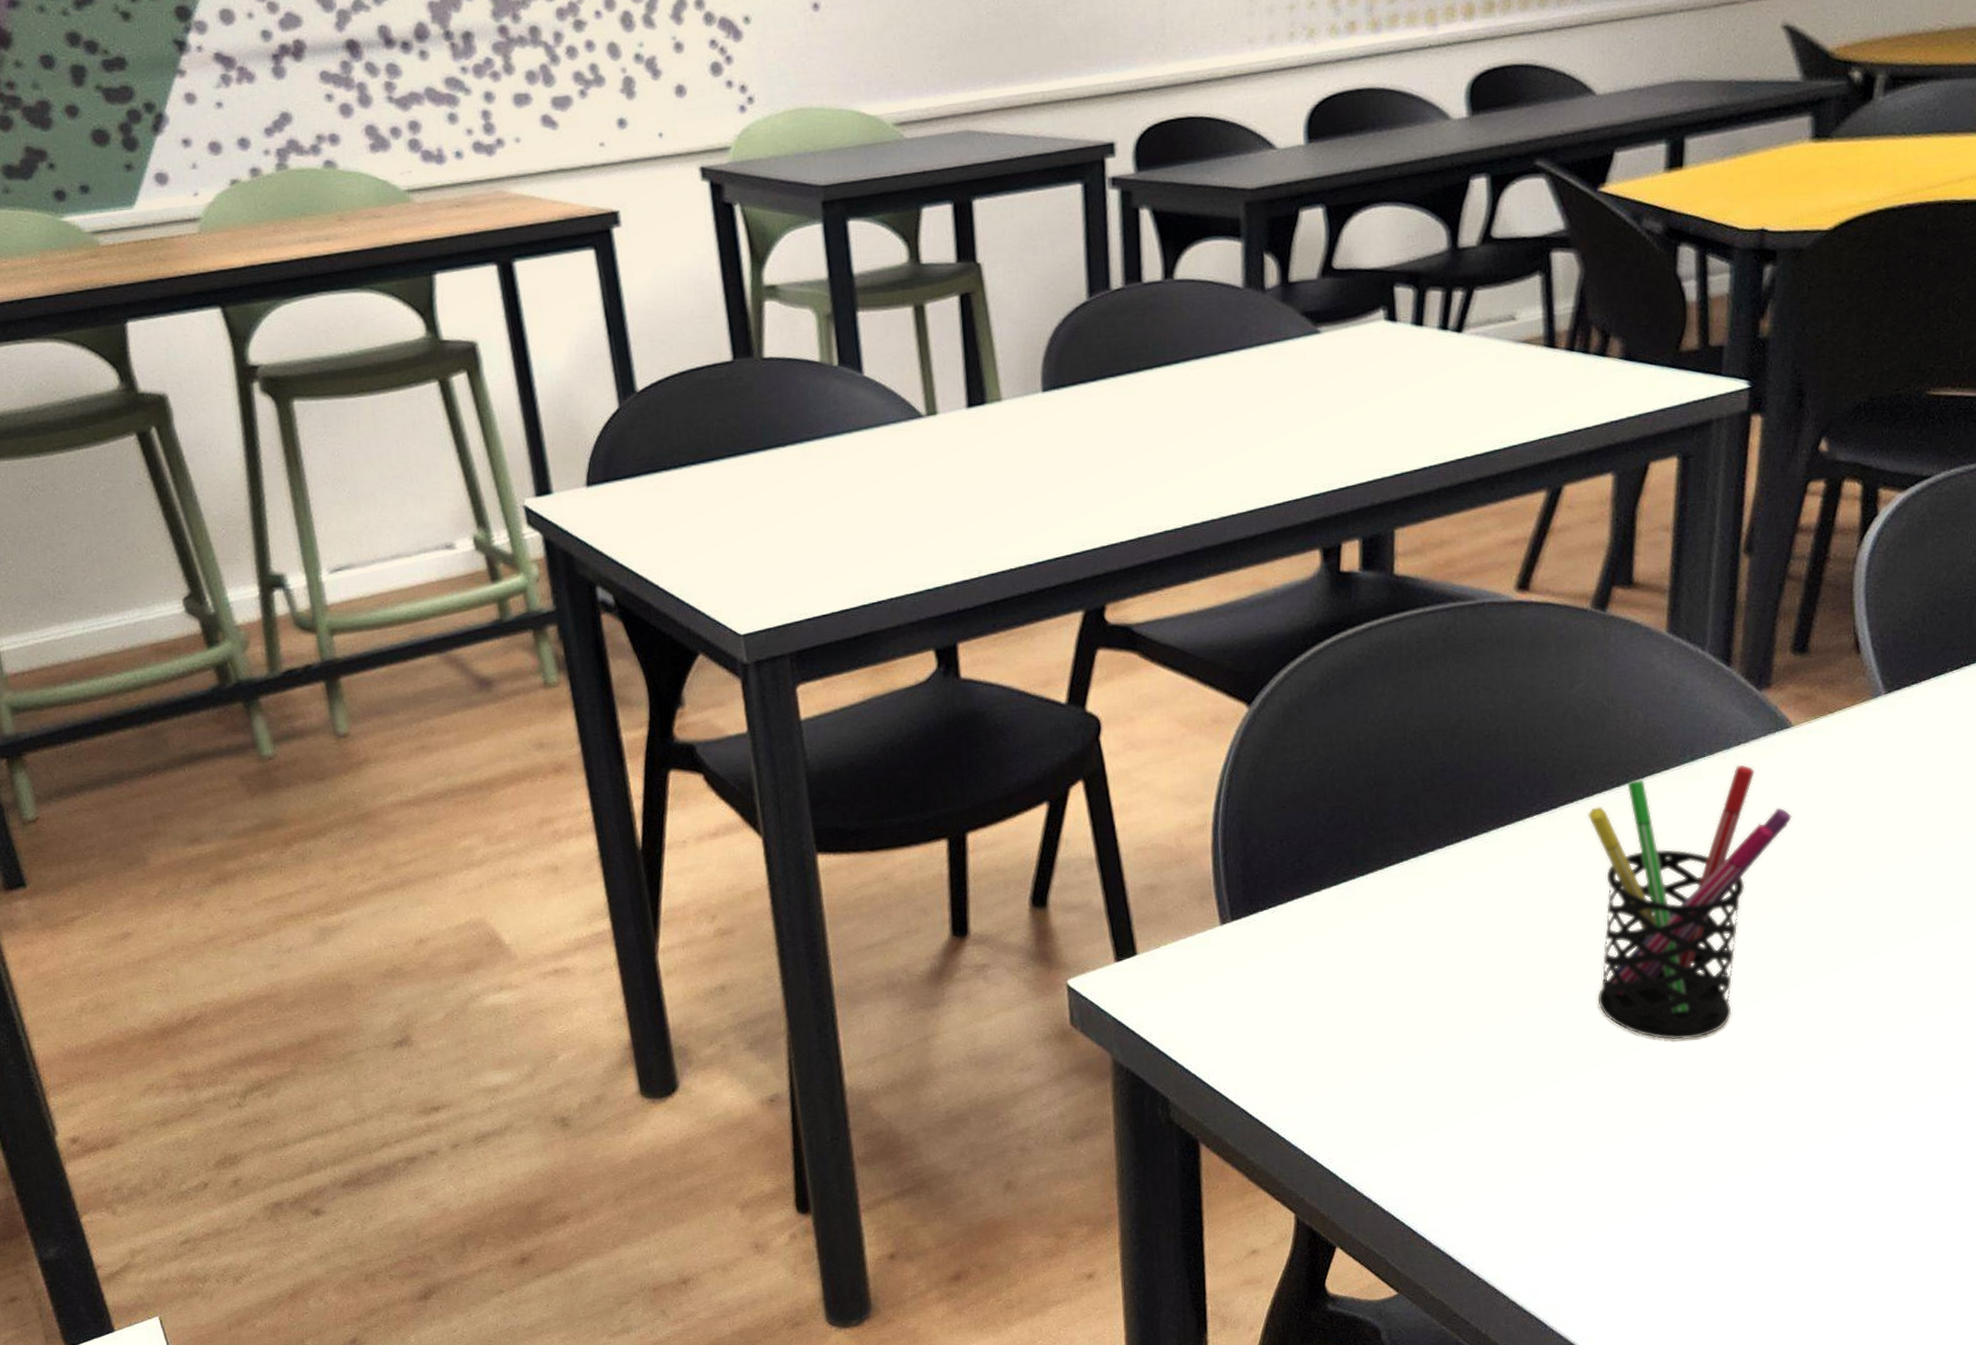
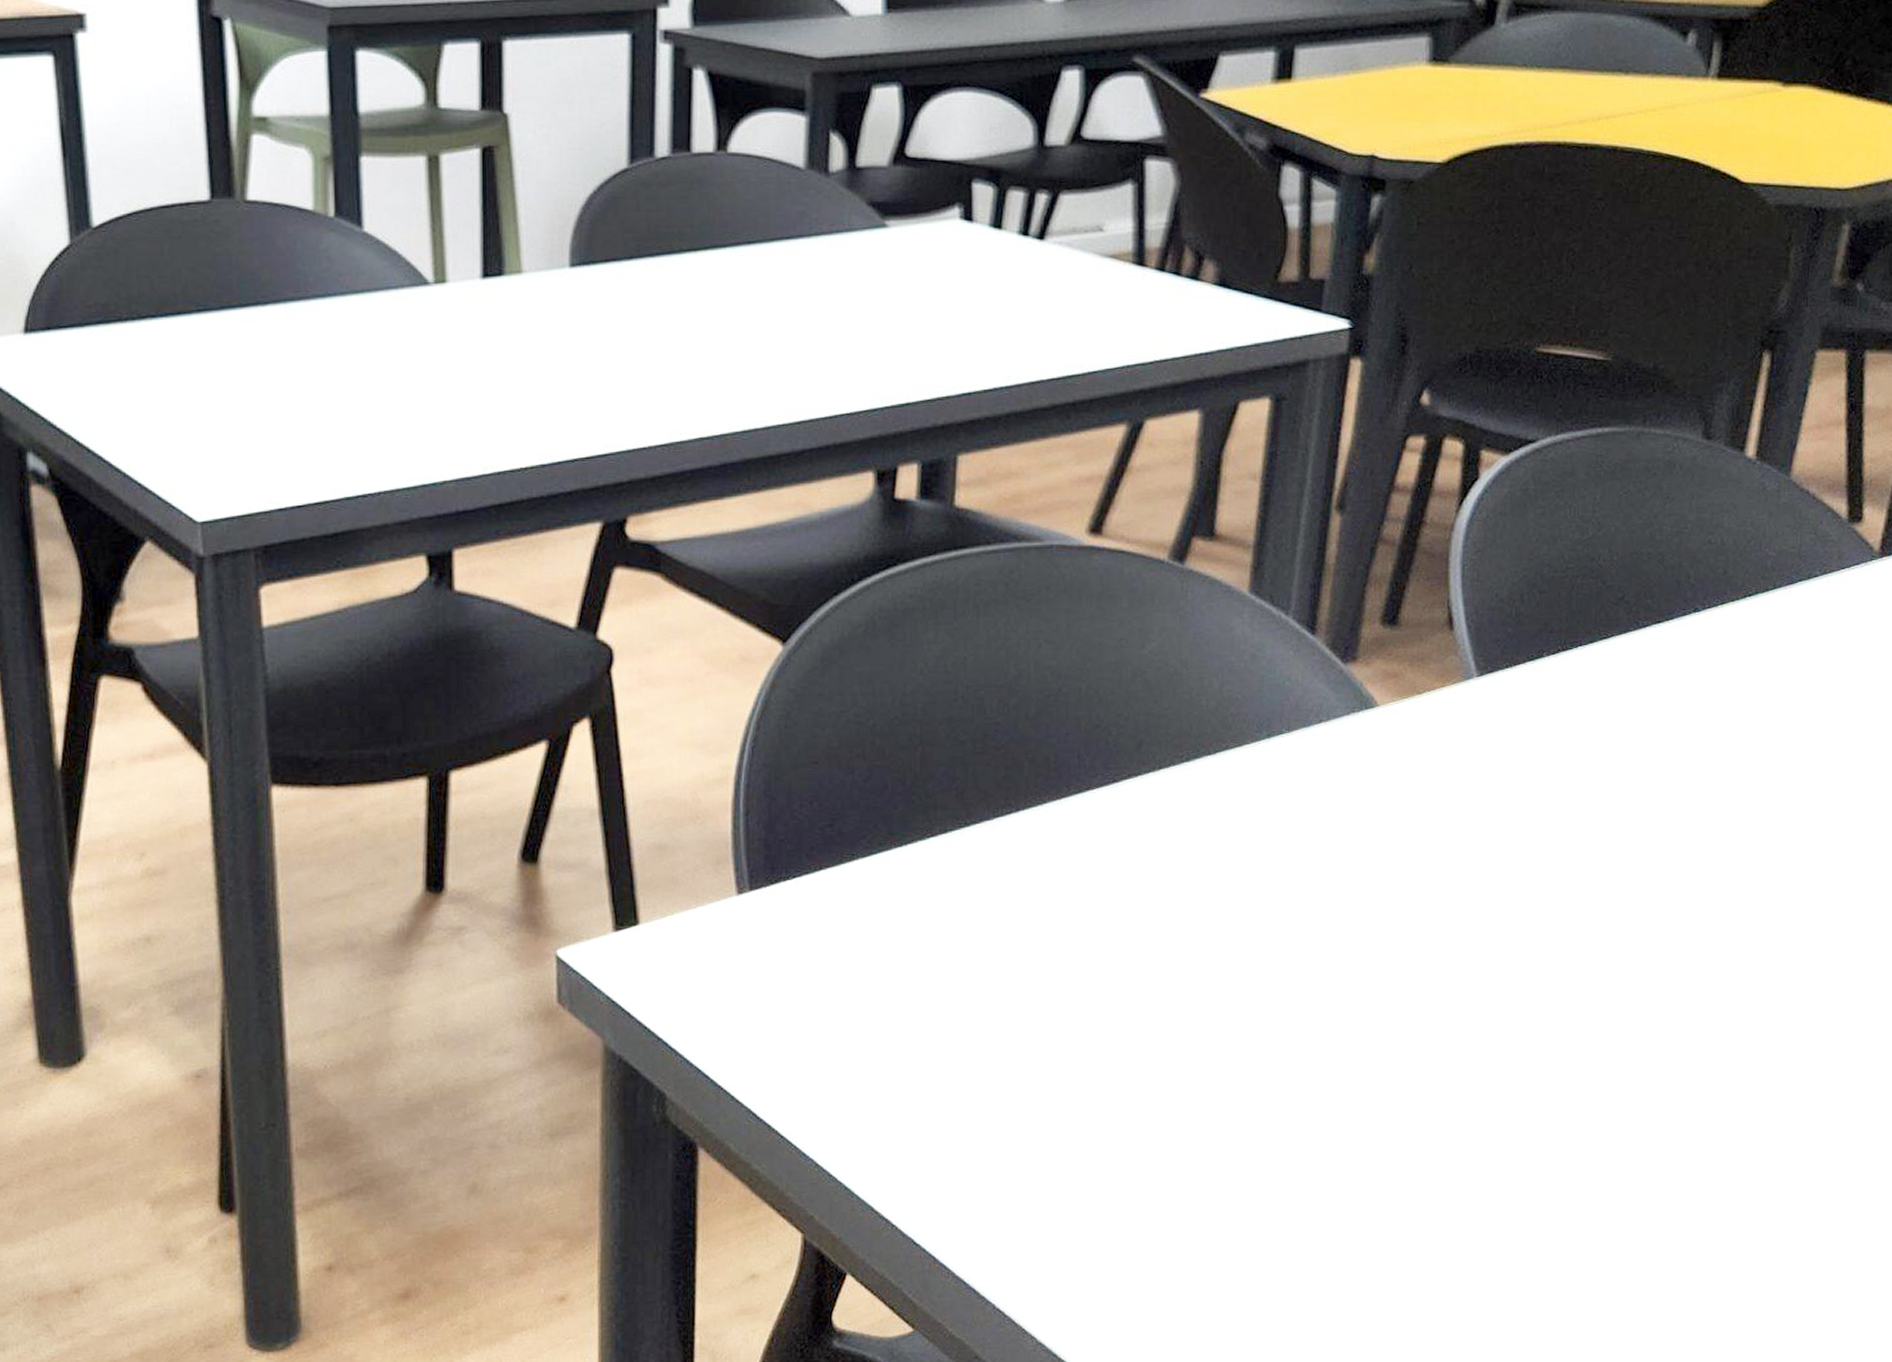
pen holder: present [1587,764,1792,1040] -> none [1152,745,1372,1051]

